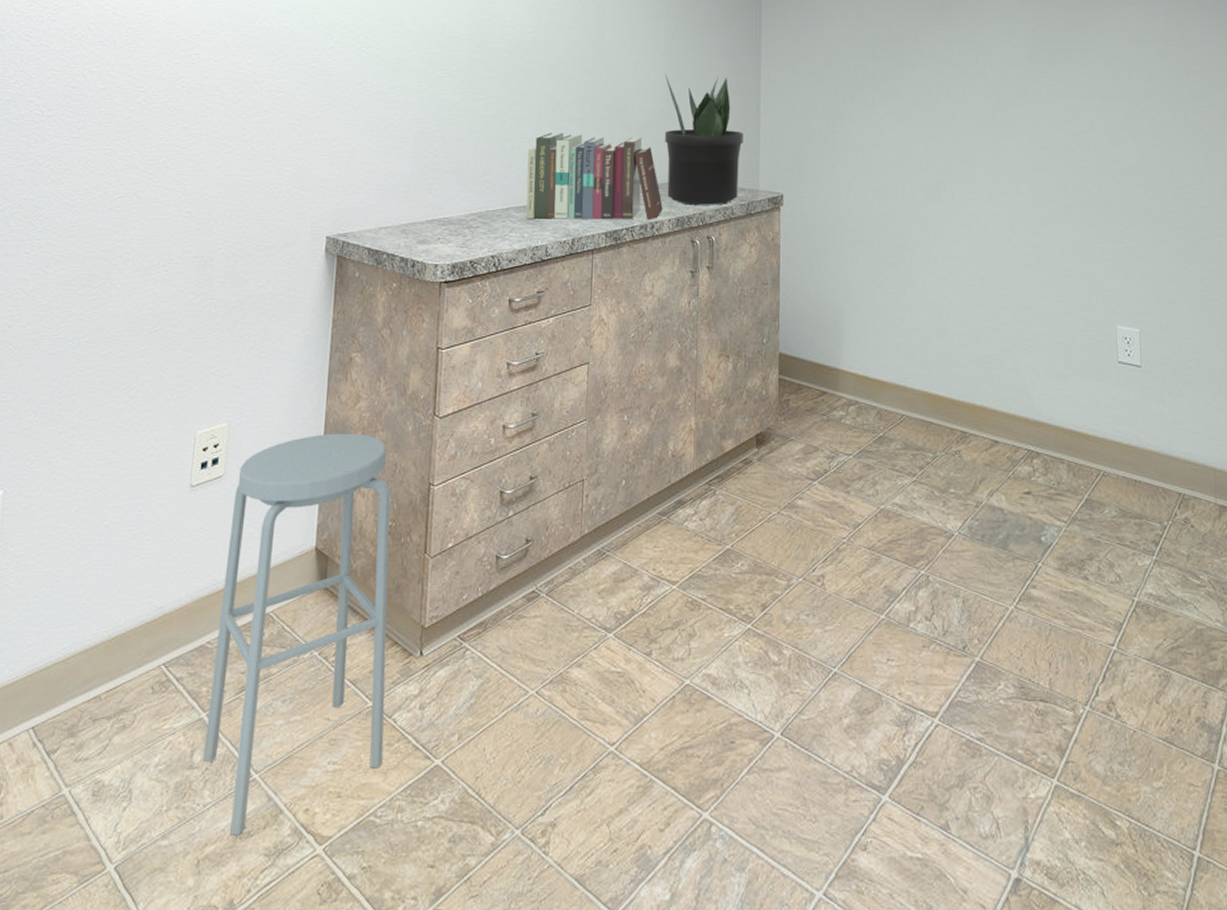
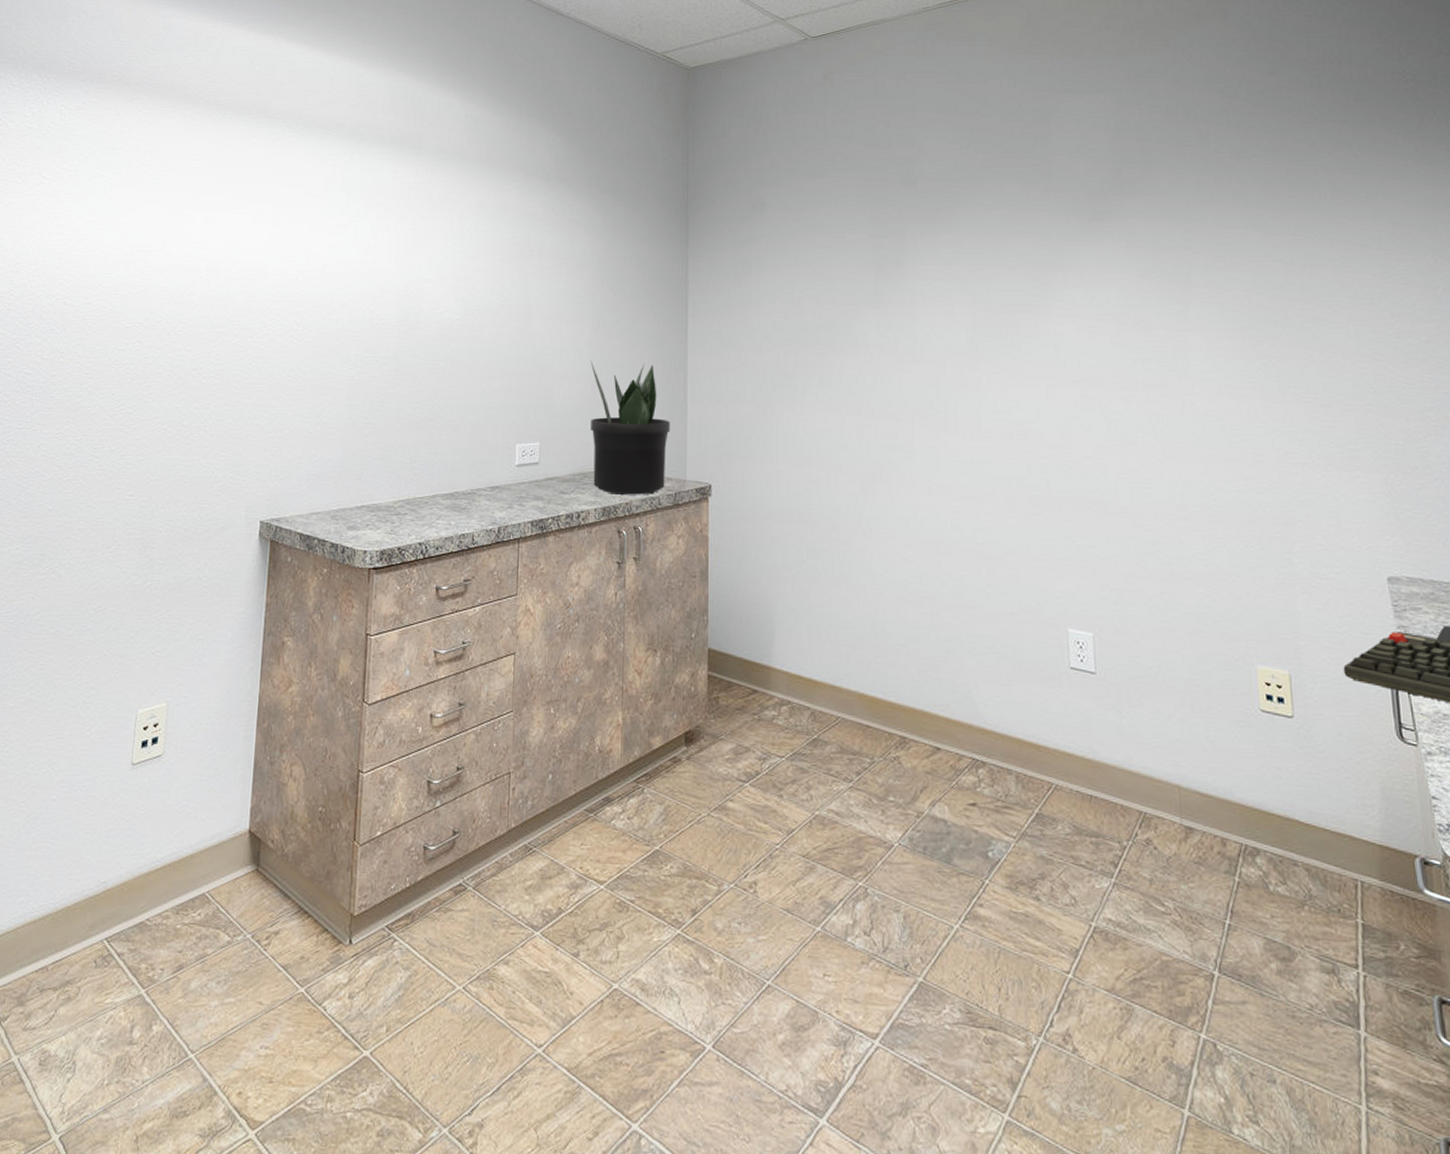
stool: present [203,433,391,836] -> none [142,716,321,1114]
books: present [526,132,663,221] -> none [453,420,589,510]

